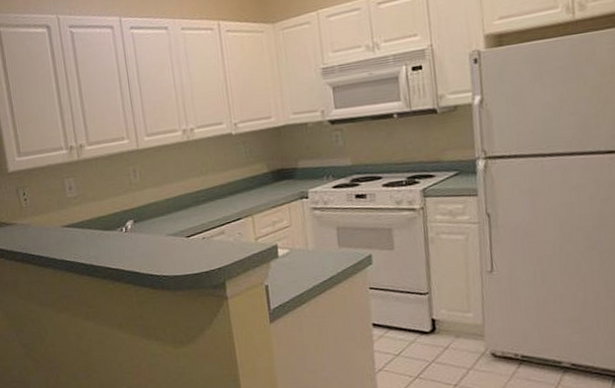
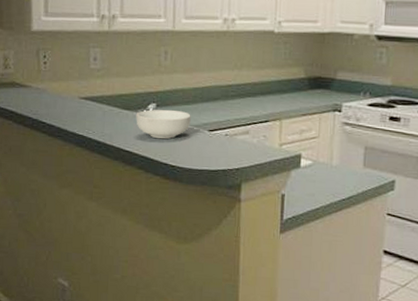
cereal bowl: none [116,223,169,253] -> present [136,109,191,139]

